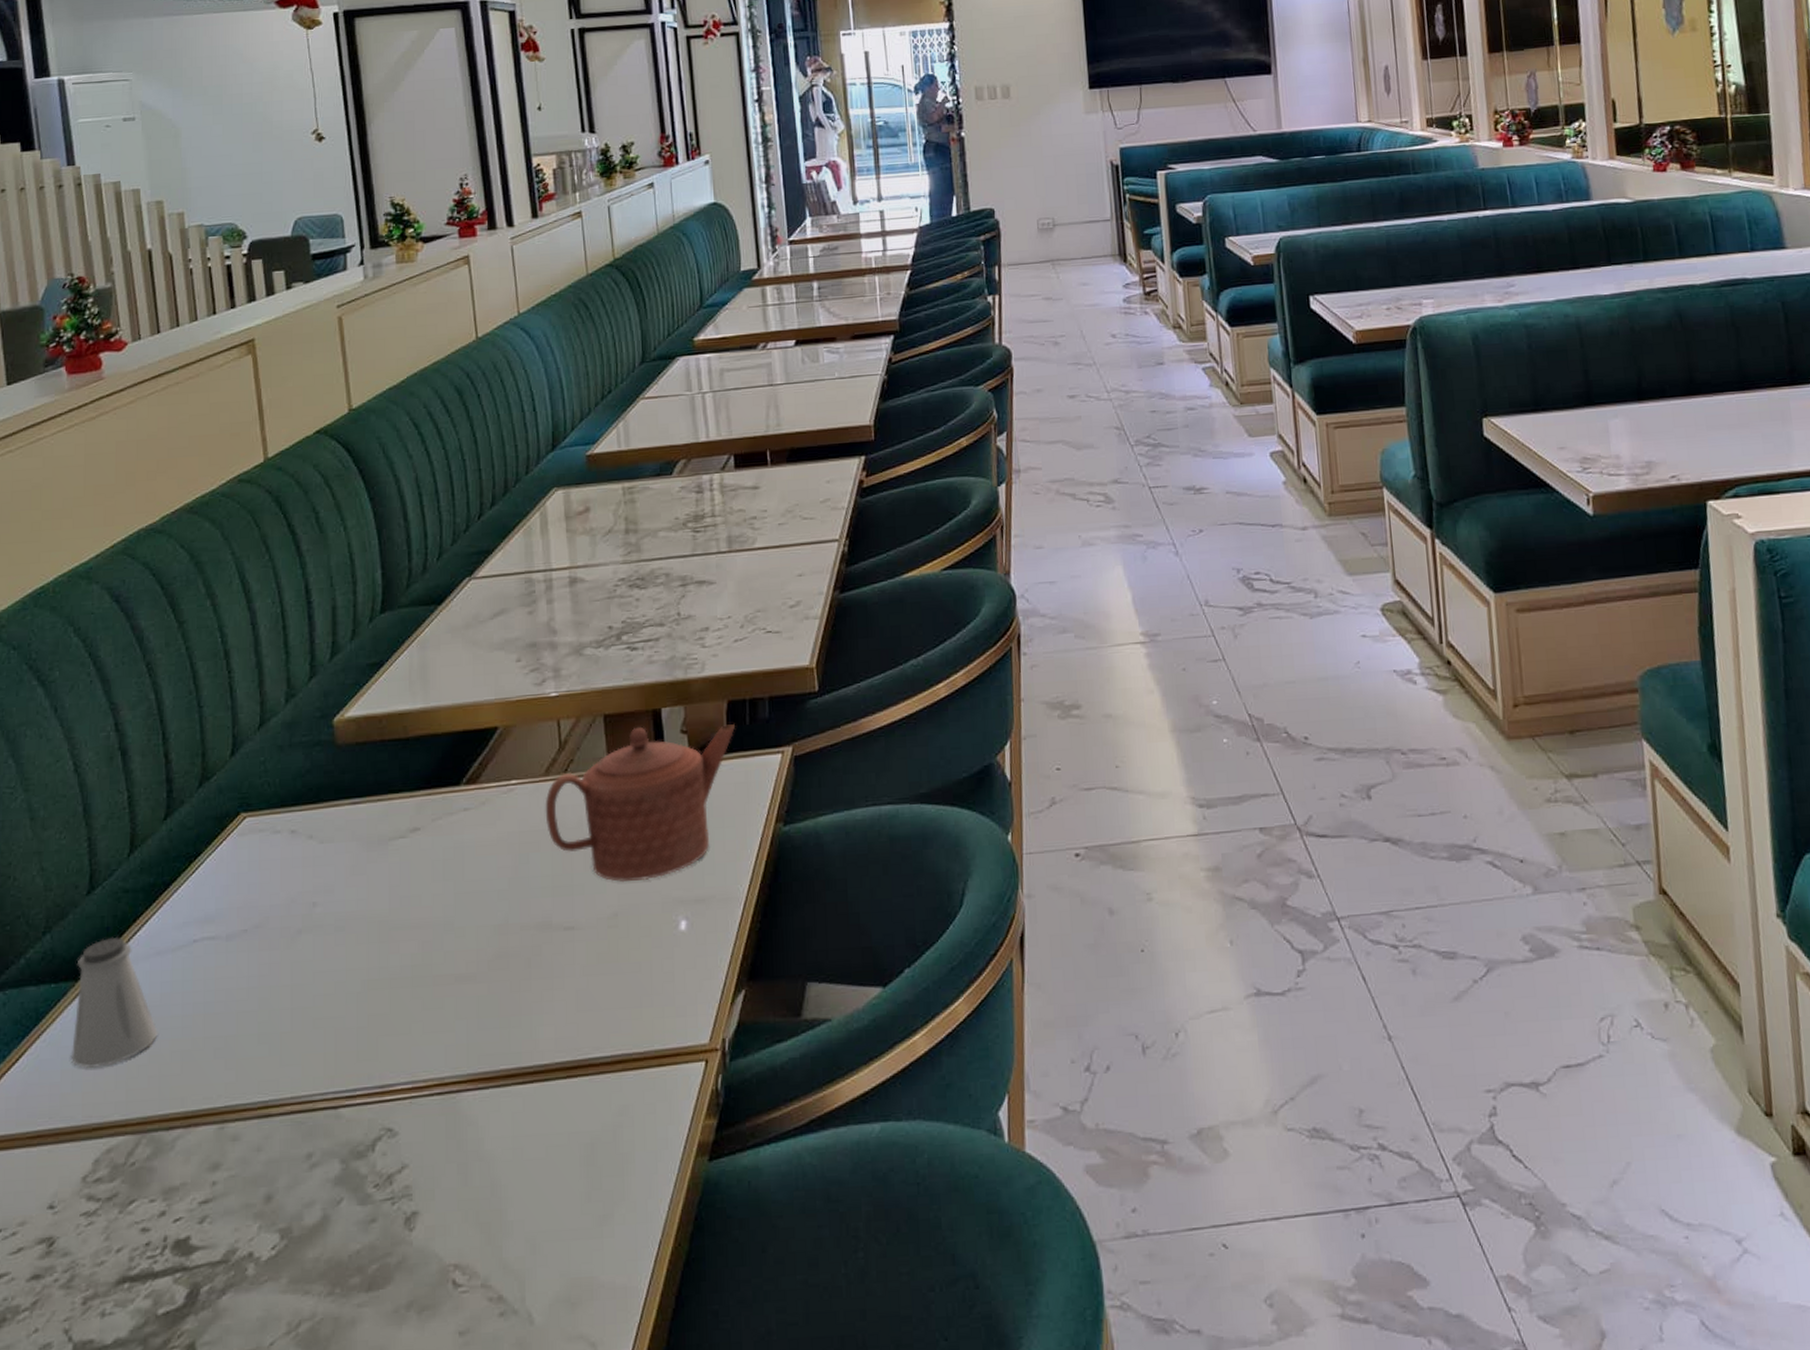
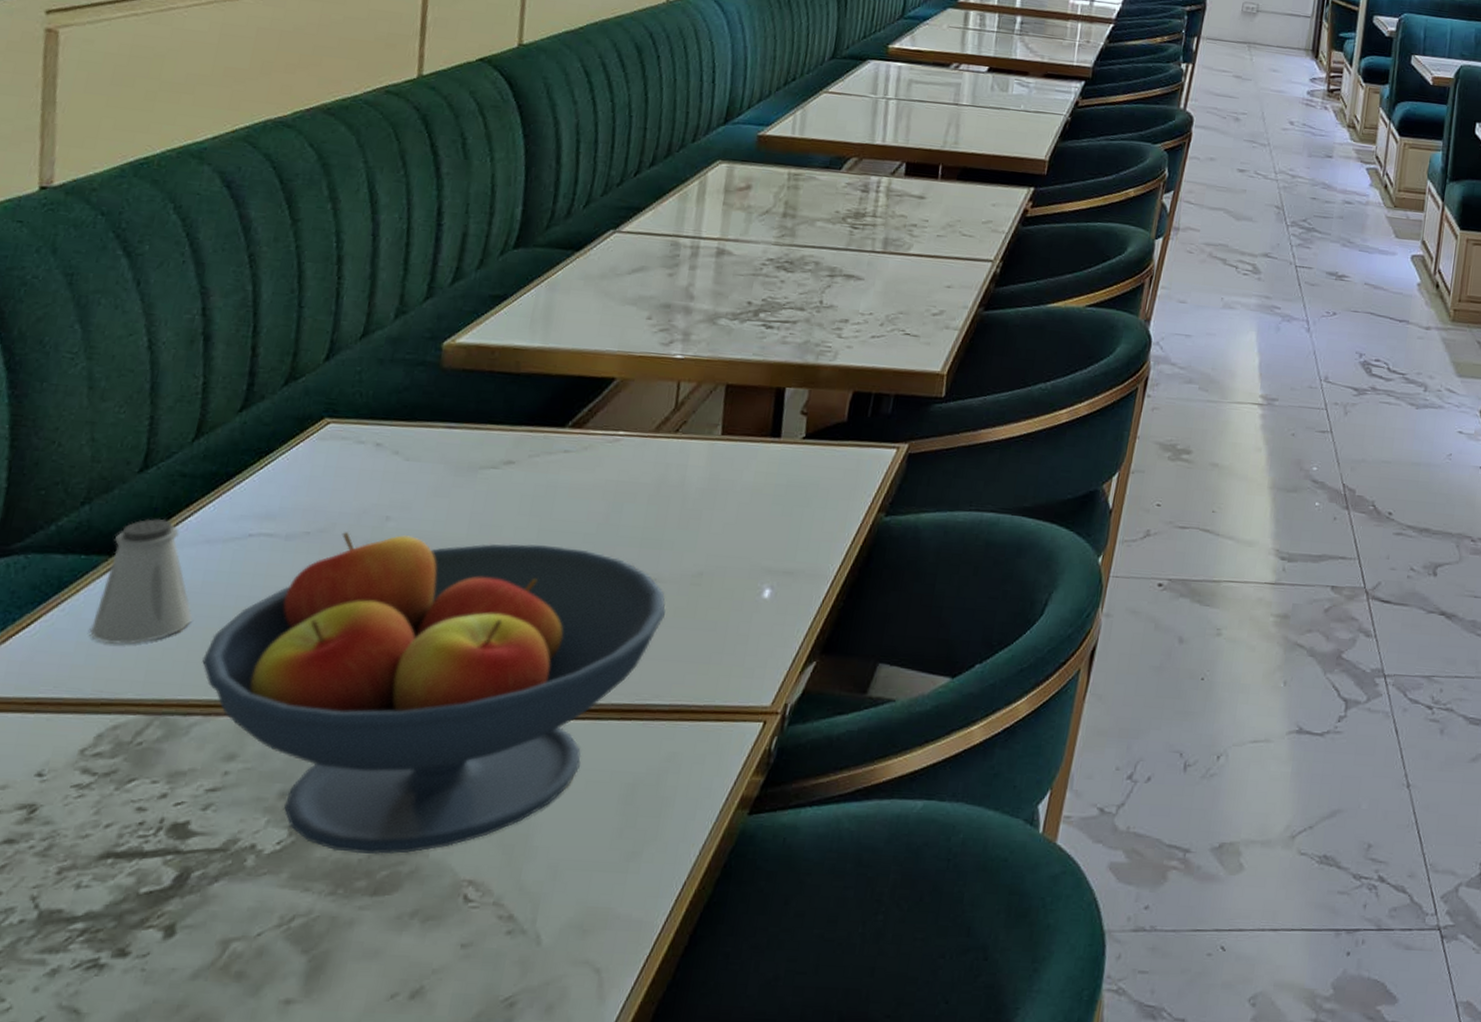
fruit bowl: none [174,906,589,1250] -> present [202,532,666,855]
teapot: present [545,724,735,883] -> none [647,402,856,546]

